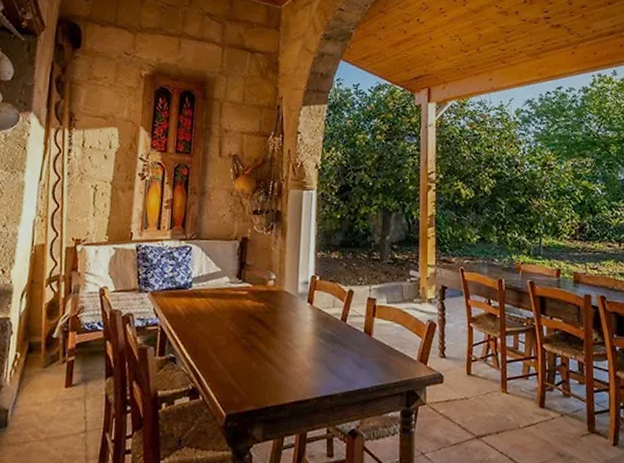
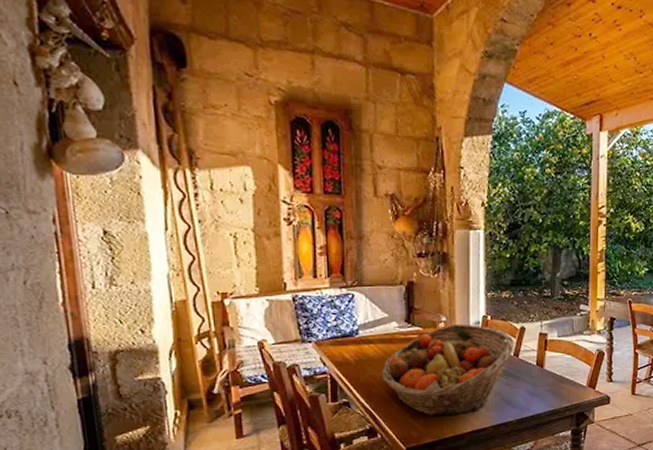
fruit basket: none [209,282,343,382] -> present [381,324,515,416]

